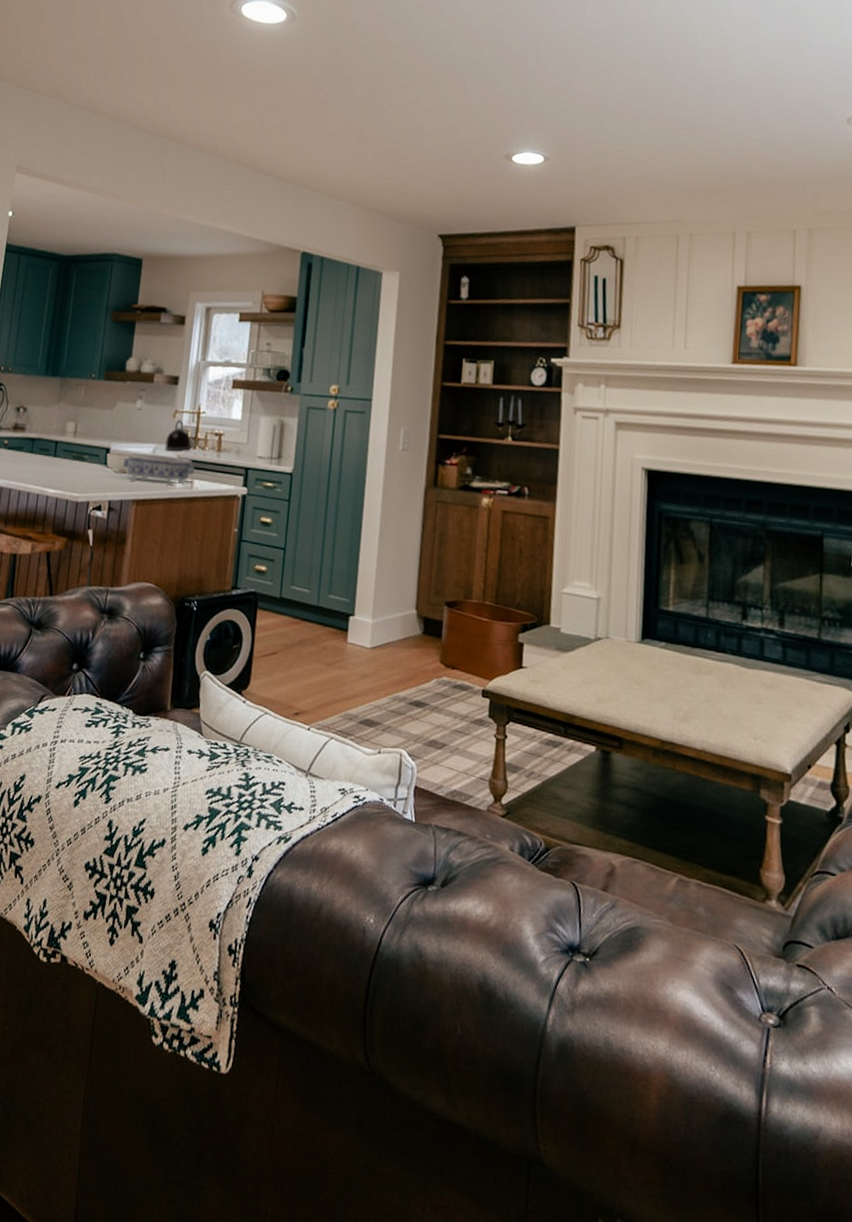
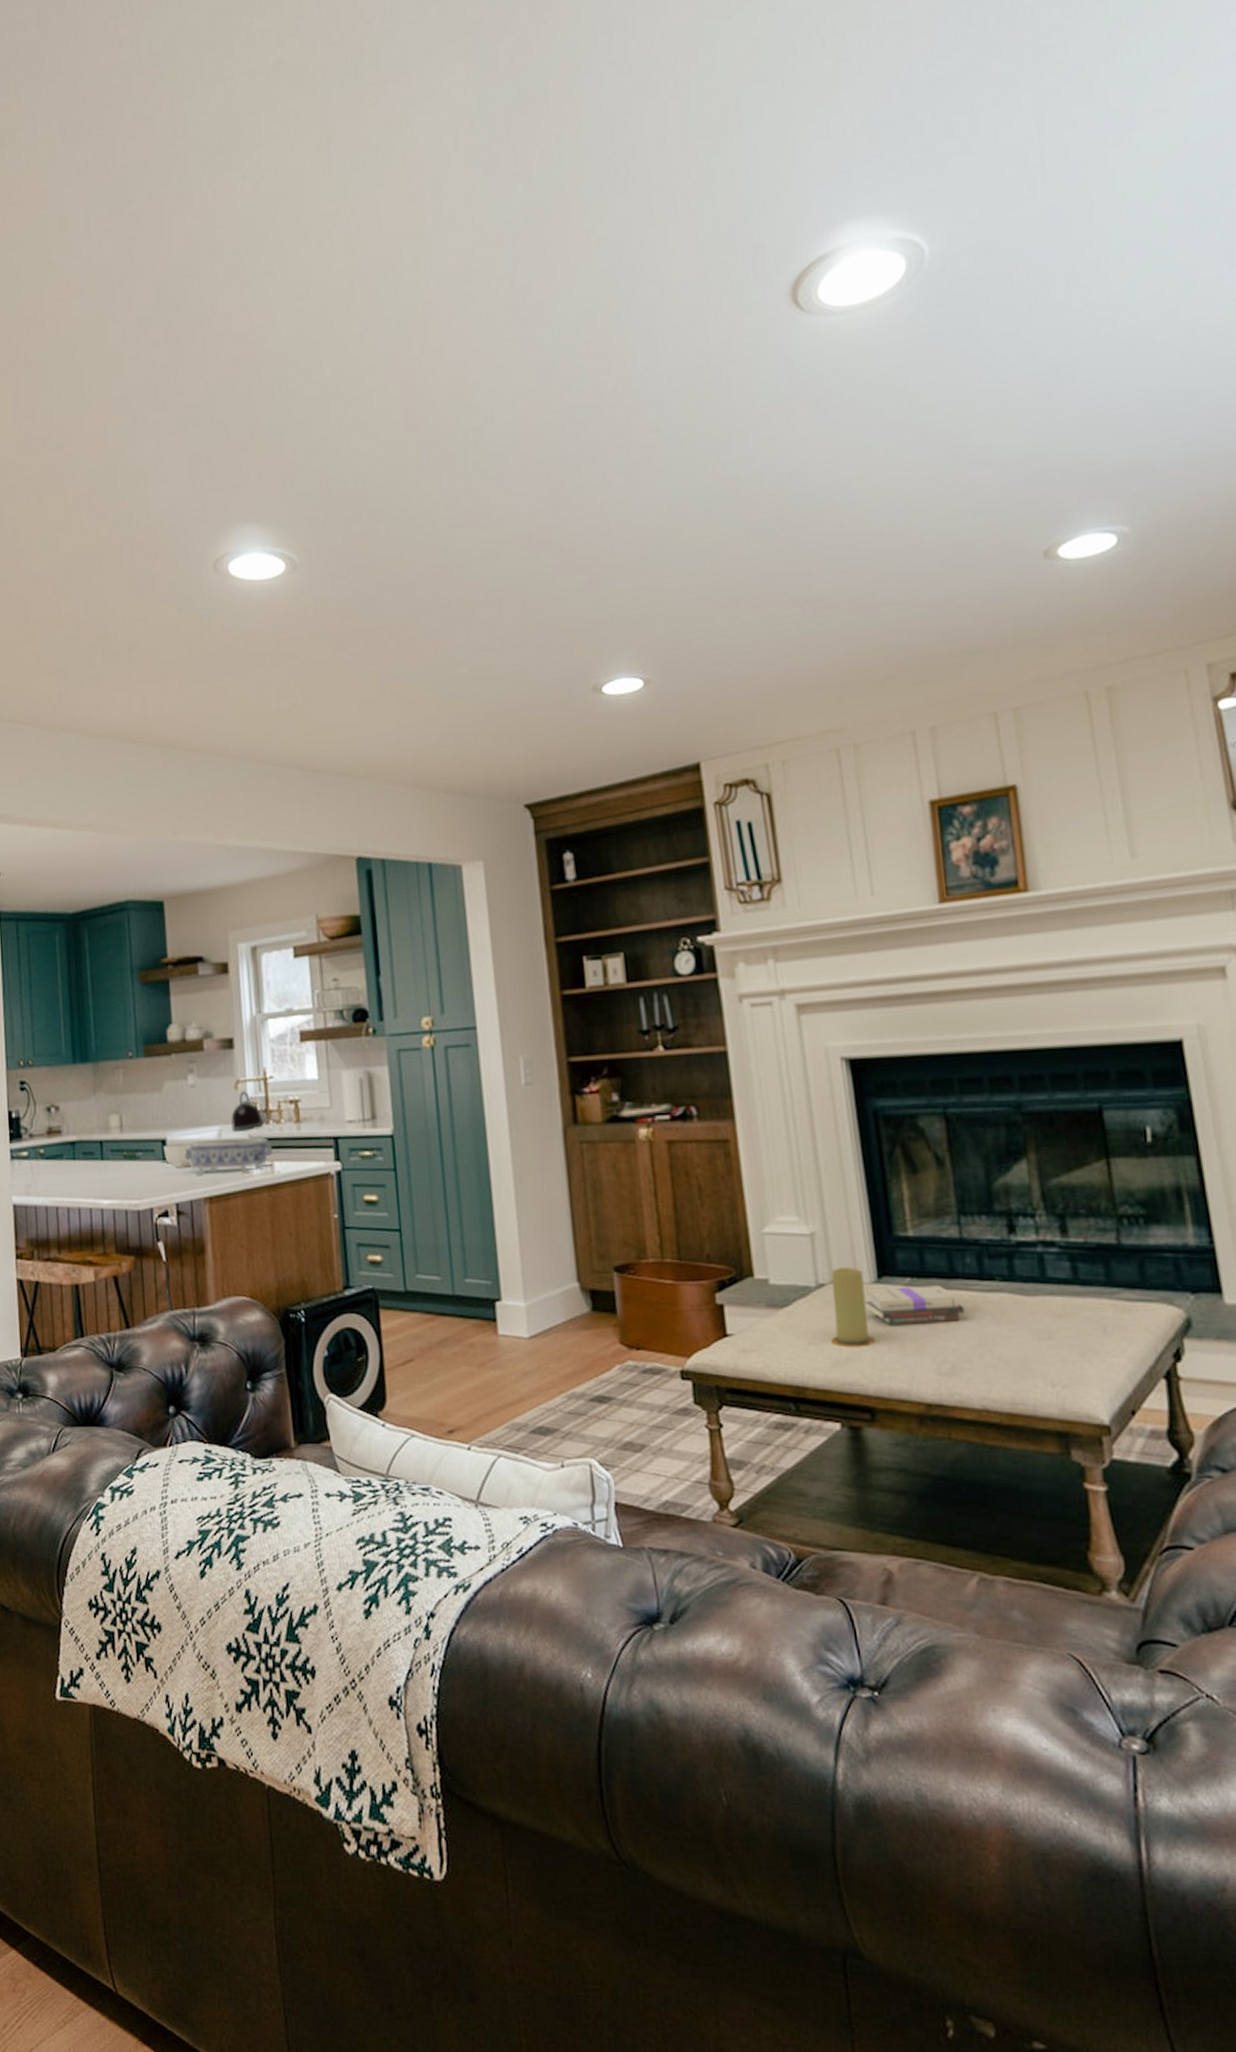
candle: none [600,626,632,691] -> present [831,1266,876,1348]
books: none [628,646,701,681] -> present [864,1285,965,1326]

